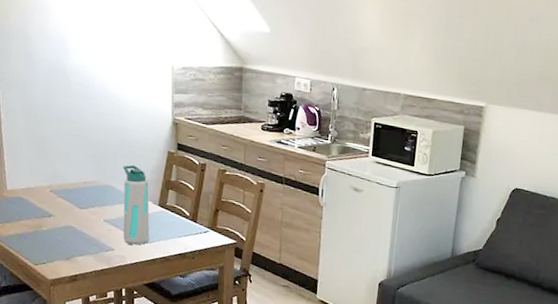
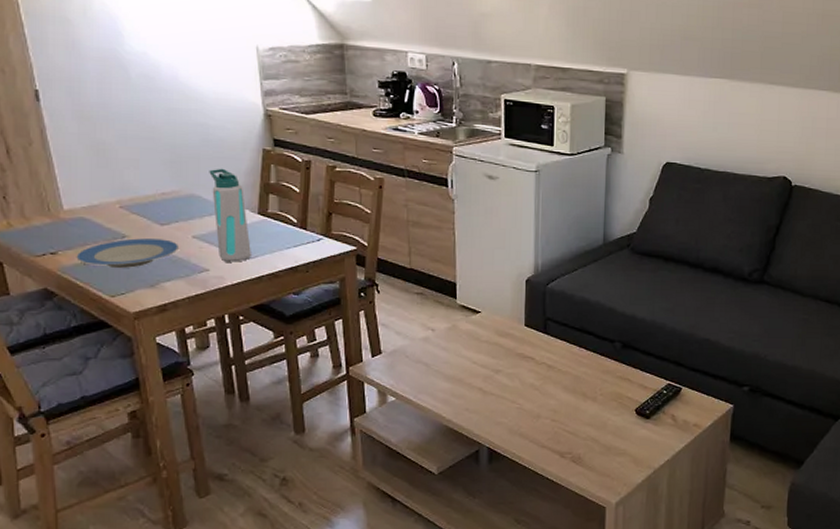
plate: none [12,217,92,242] -> present [76,238,178,268]

